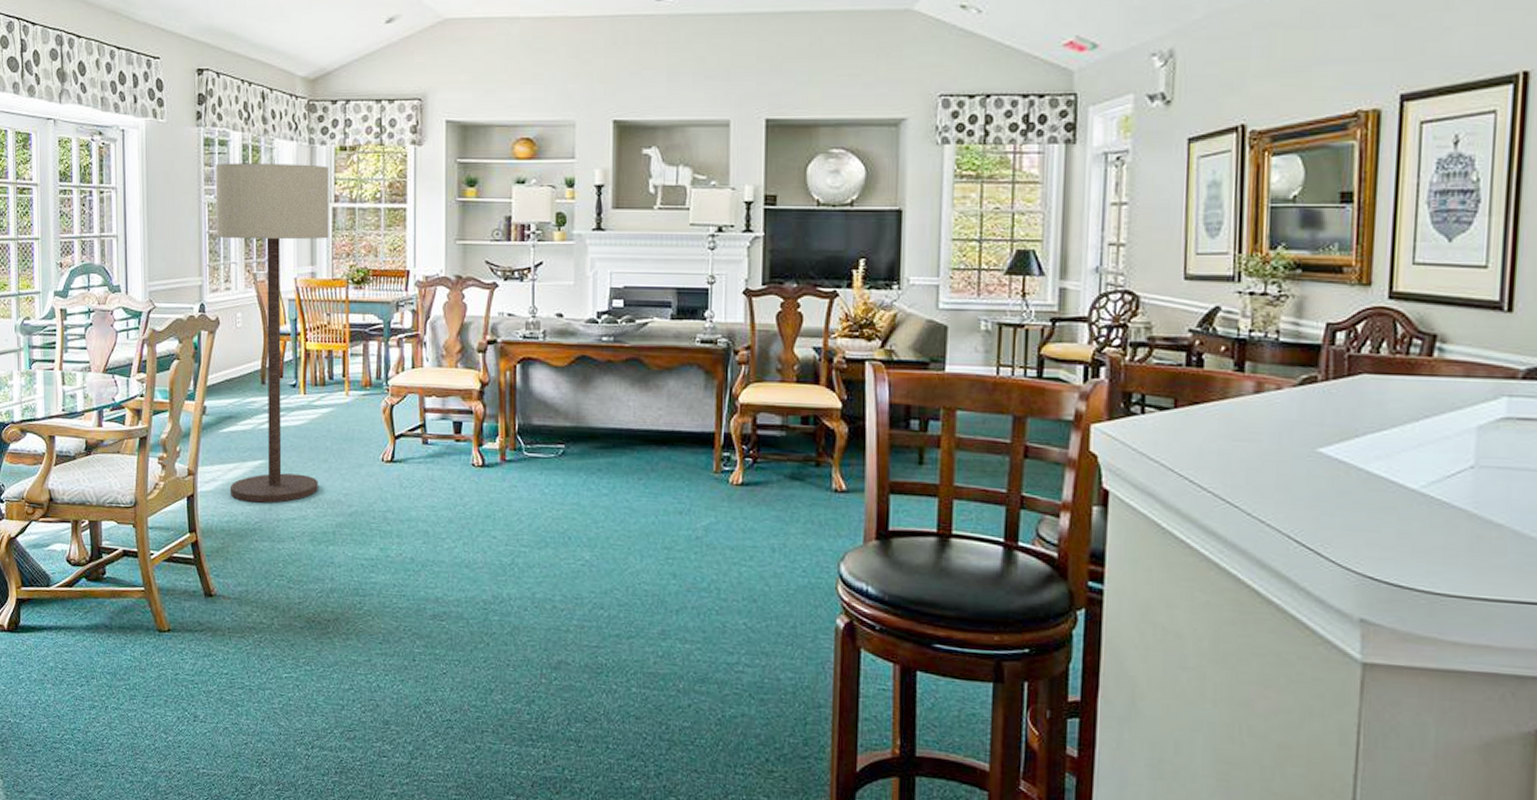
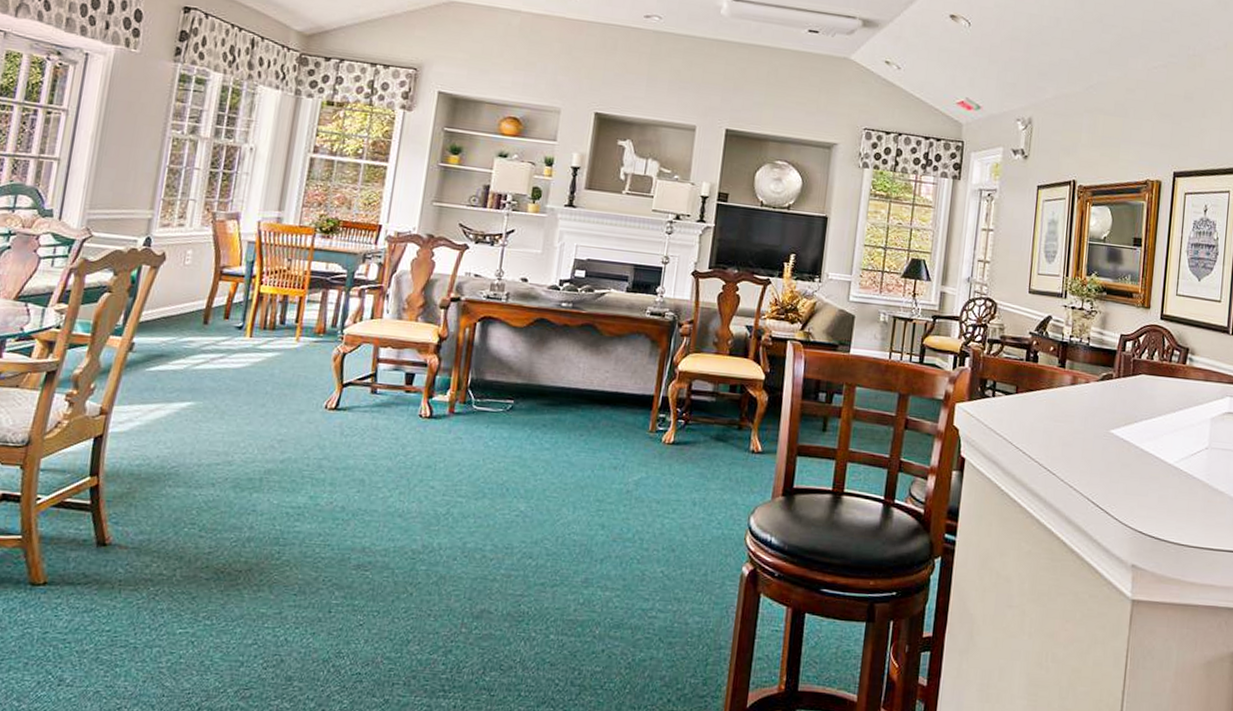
floor lamp: present [215,163,329,503] -> none [147,100,312,447]

